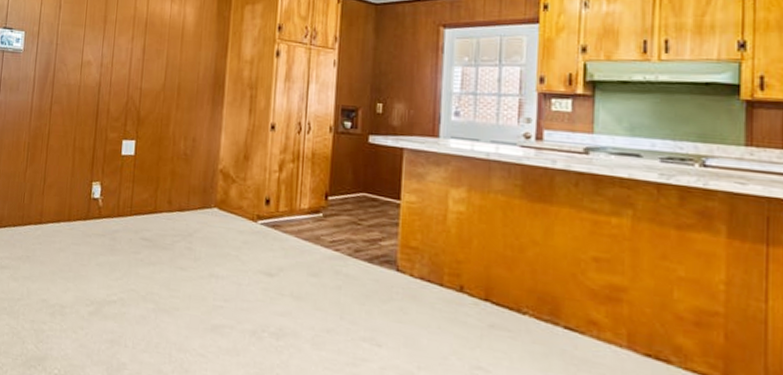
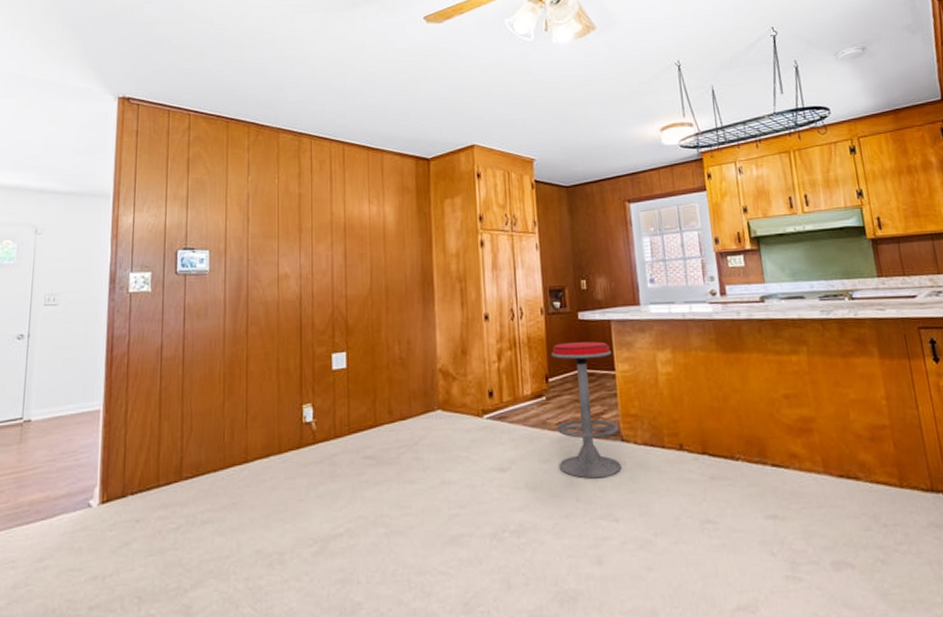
bar stool: none [327,163,399,303] -> present [551,341,622,479]

